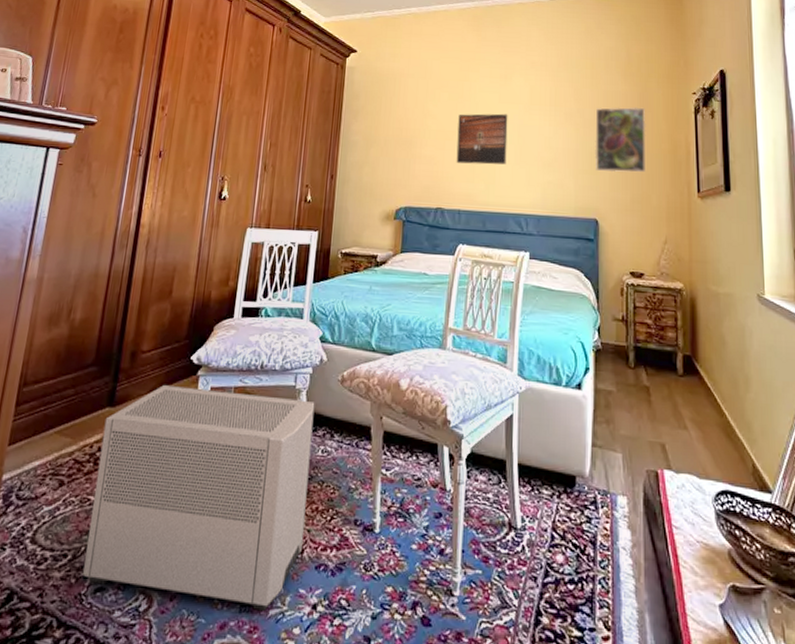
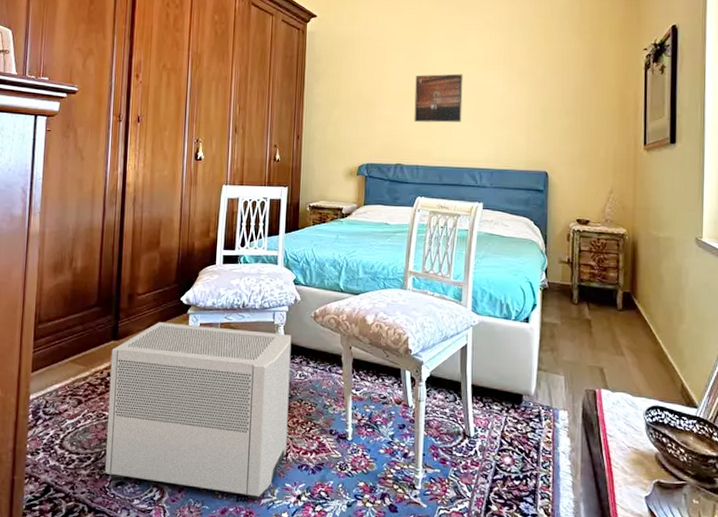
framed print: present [595,107,646,173] -> none [546,64,597,128]

